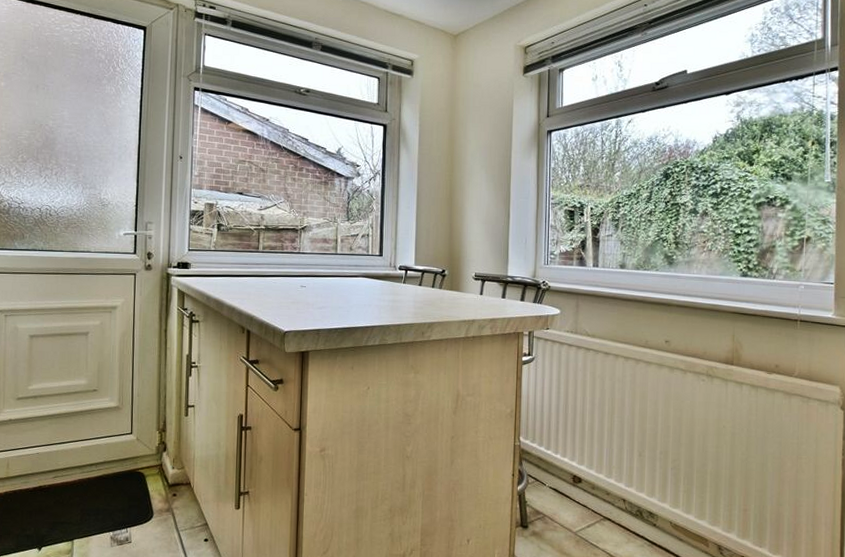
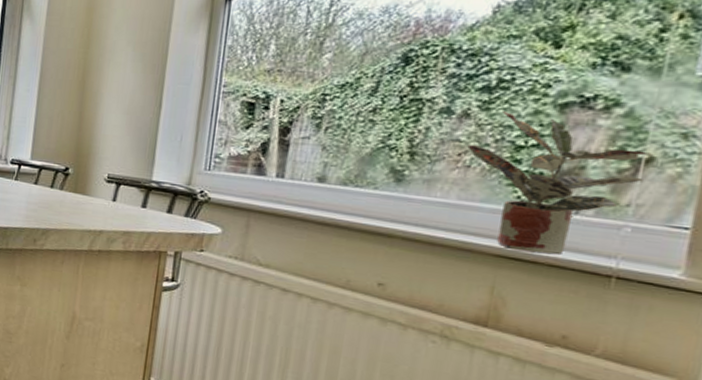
potted plant: none [708,210,810,309] -> present [467,111,654,254]

